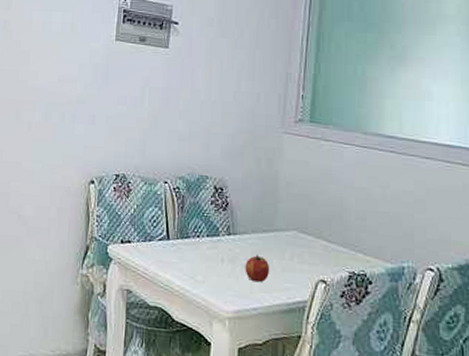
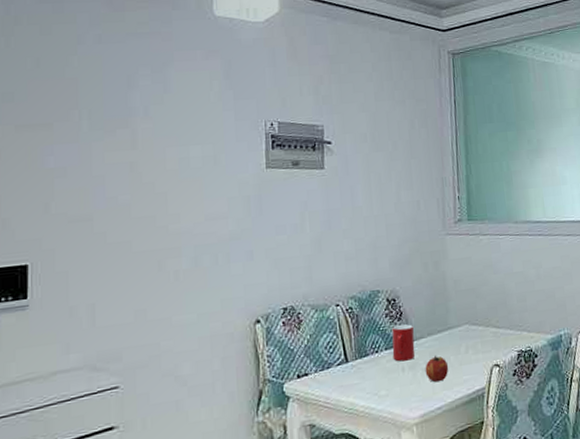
cup: none [213,215,239,253] -> present [391,324,415,362]

